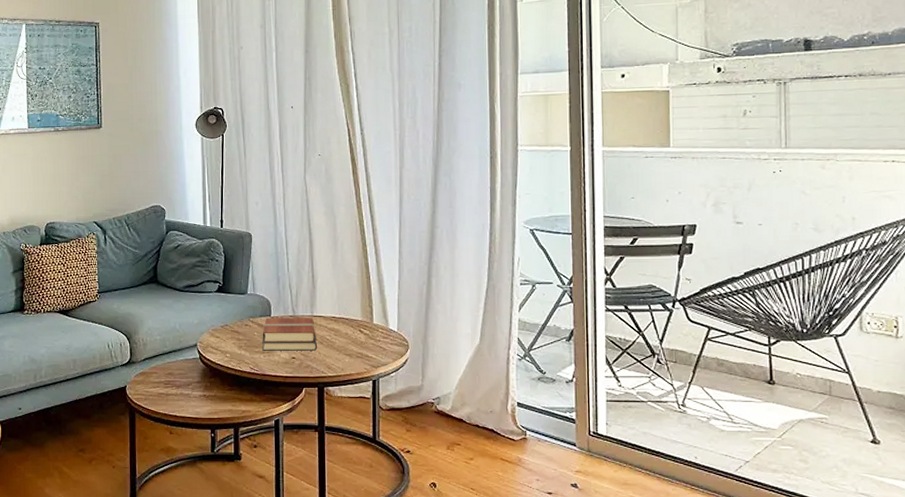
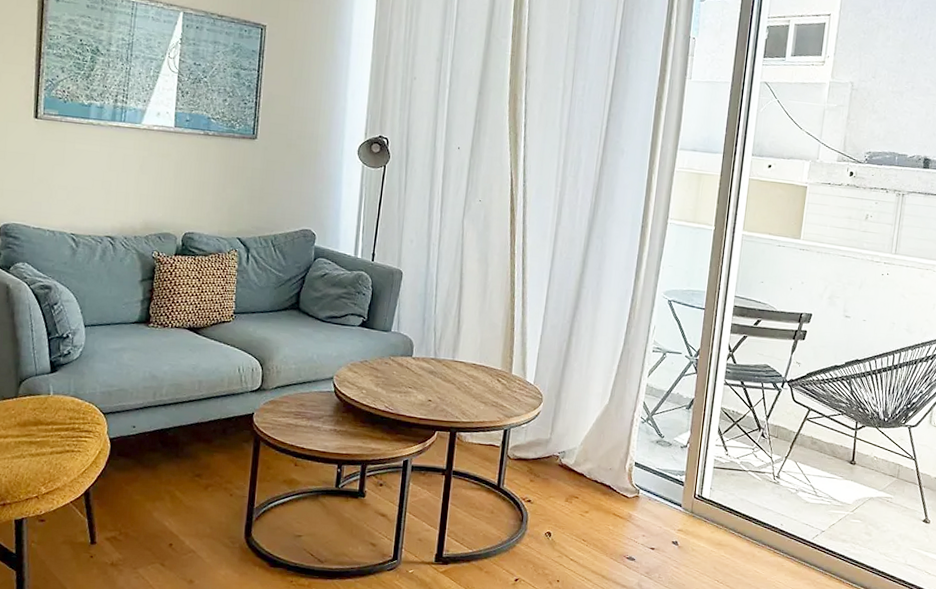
books: present [262,317,318,351] -> none [400,357,455,395]

